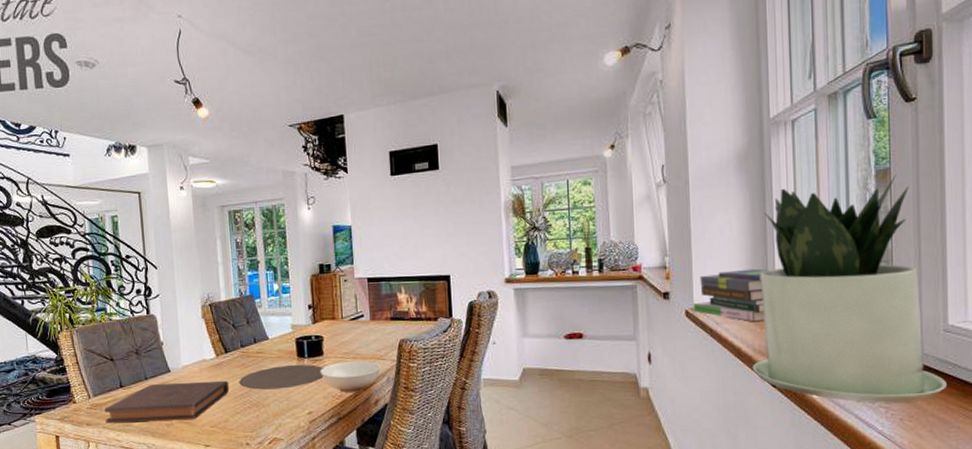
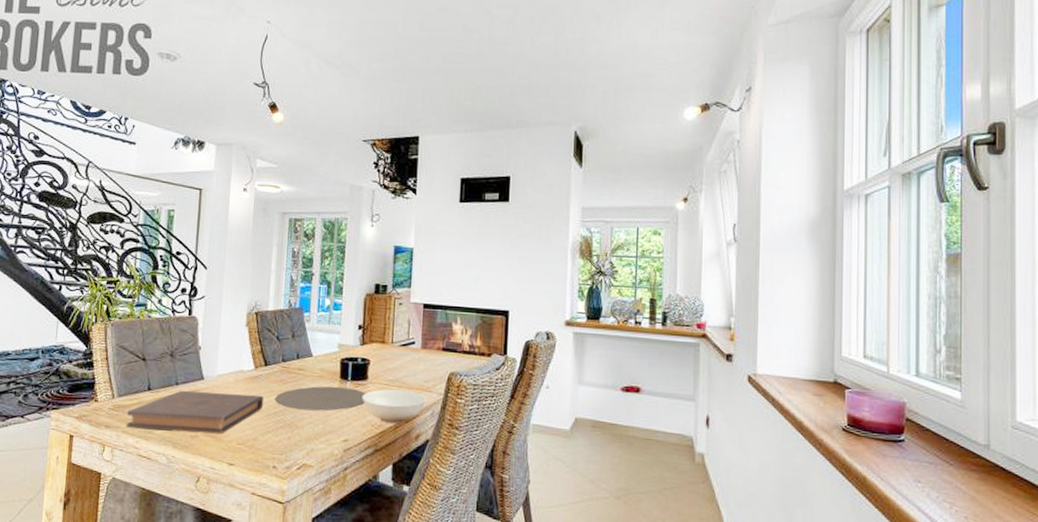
books: present [693,268,768,322] -> none [756,339,835,396]
planter: present [752,174,948,403] -> none [813,260,1015,500]

